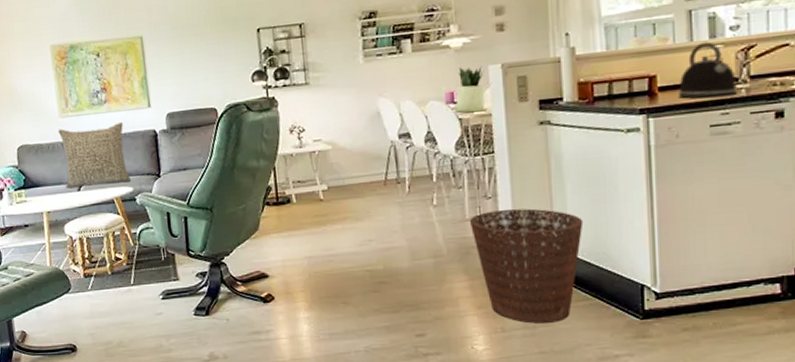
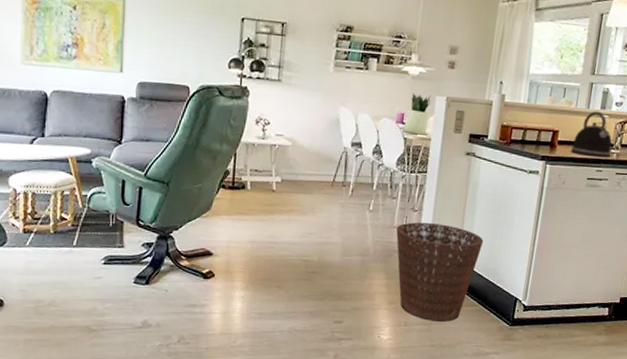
pillow: present [58,122,131,189] -> none [16,76,90,144]

